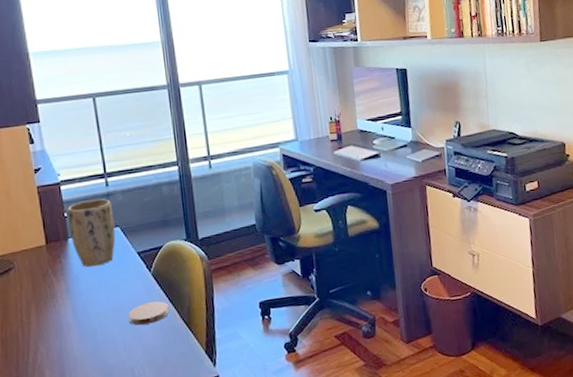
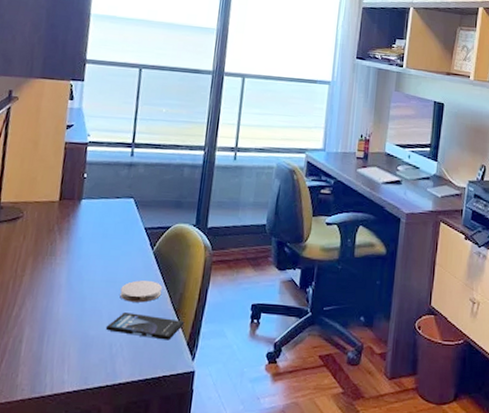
plant pot: present [67,198,116,267] -> none [84,166,132,233]
smartphone: none [123,331,198,357] -> present [105,311,185,341]

